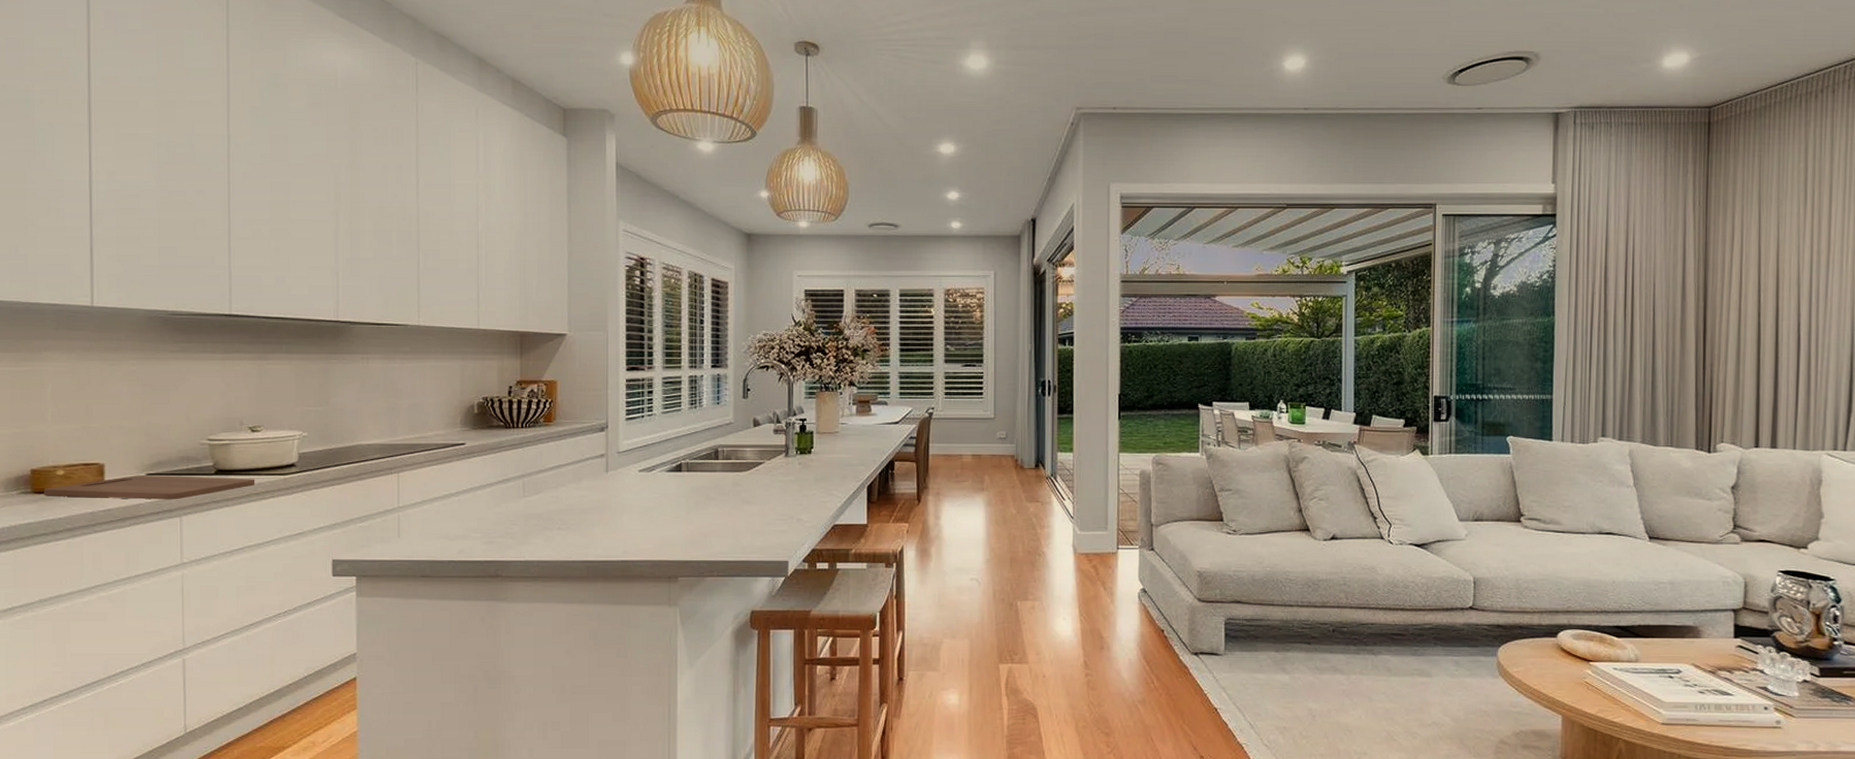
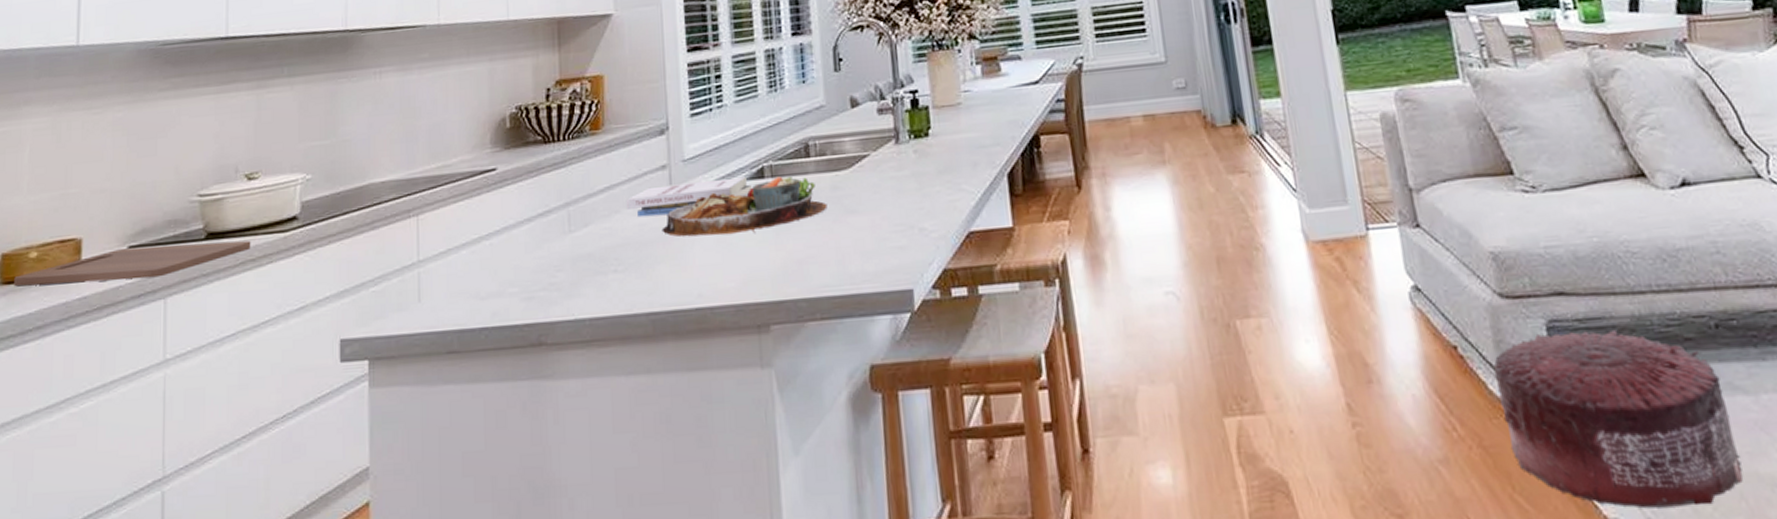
books: none [570,469,671,491] -> present [625,176,752,218]
food platter: none [598,471,729,512] -> present [662,176,827,238]
pouf: none [1185,626,1330,739] -> present [1493,329,1743,509]

